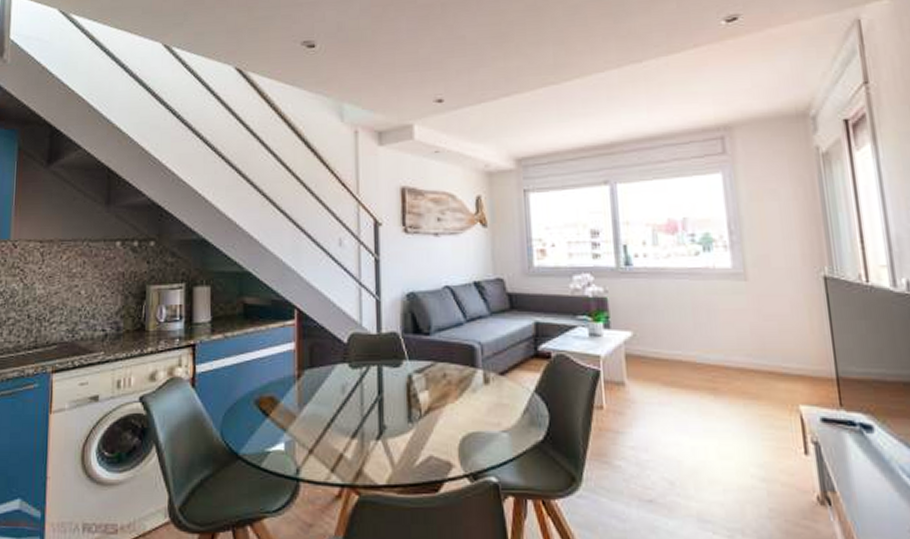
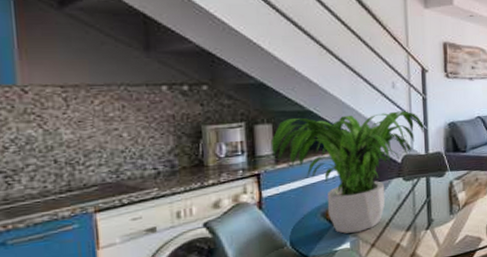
potted plant: none [208,275,376,431] -> present [270,111,424,234]

